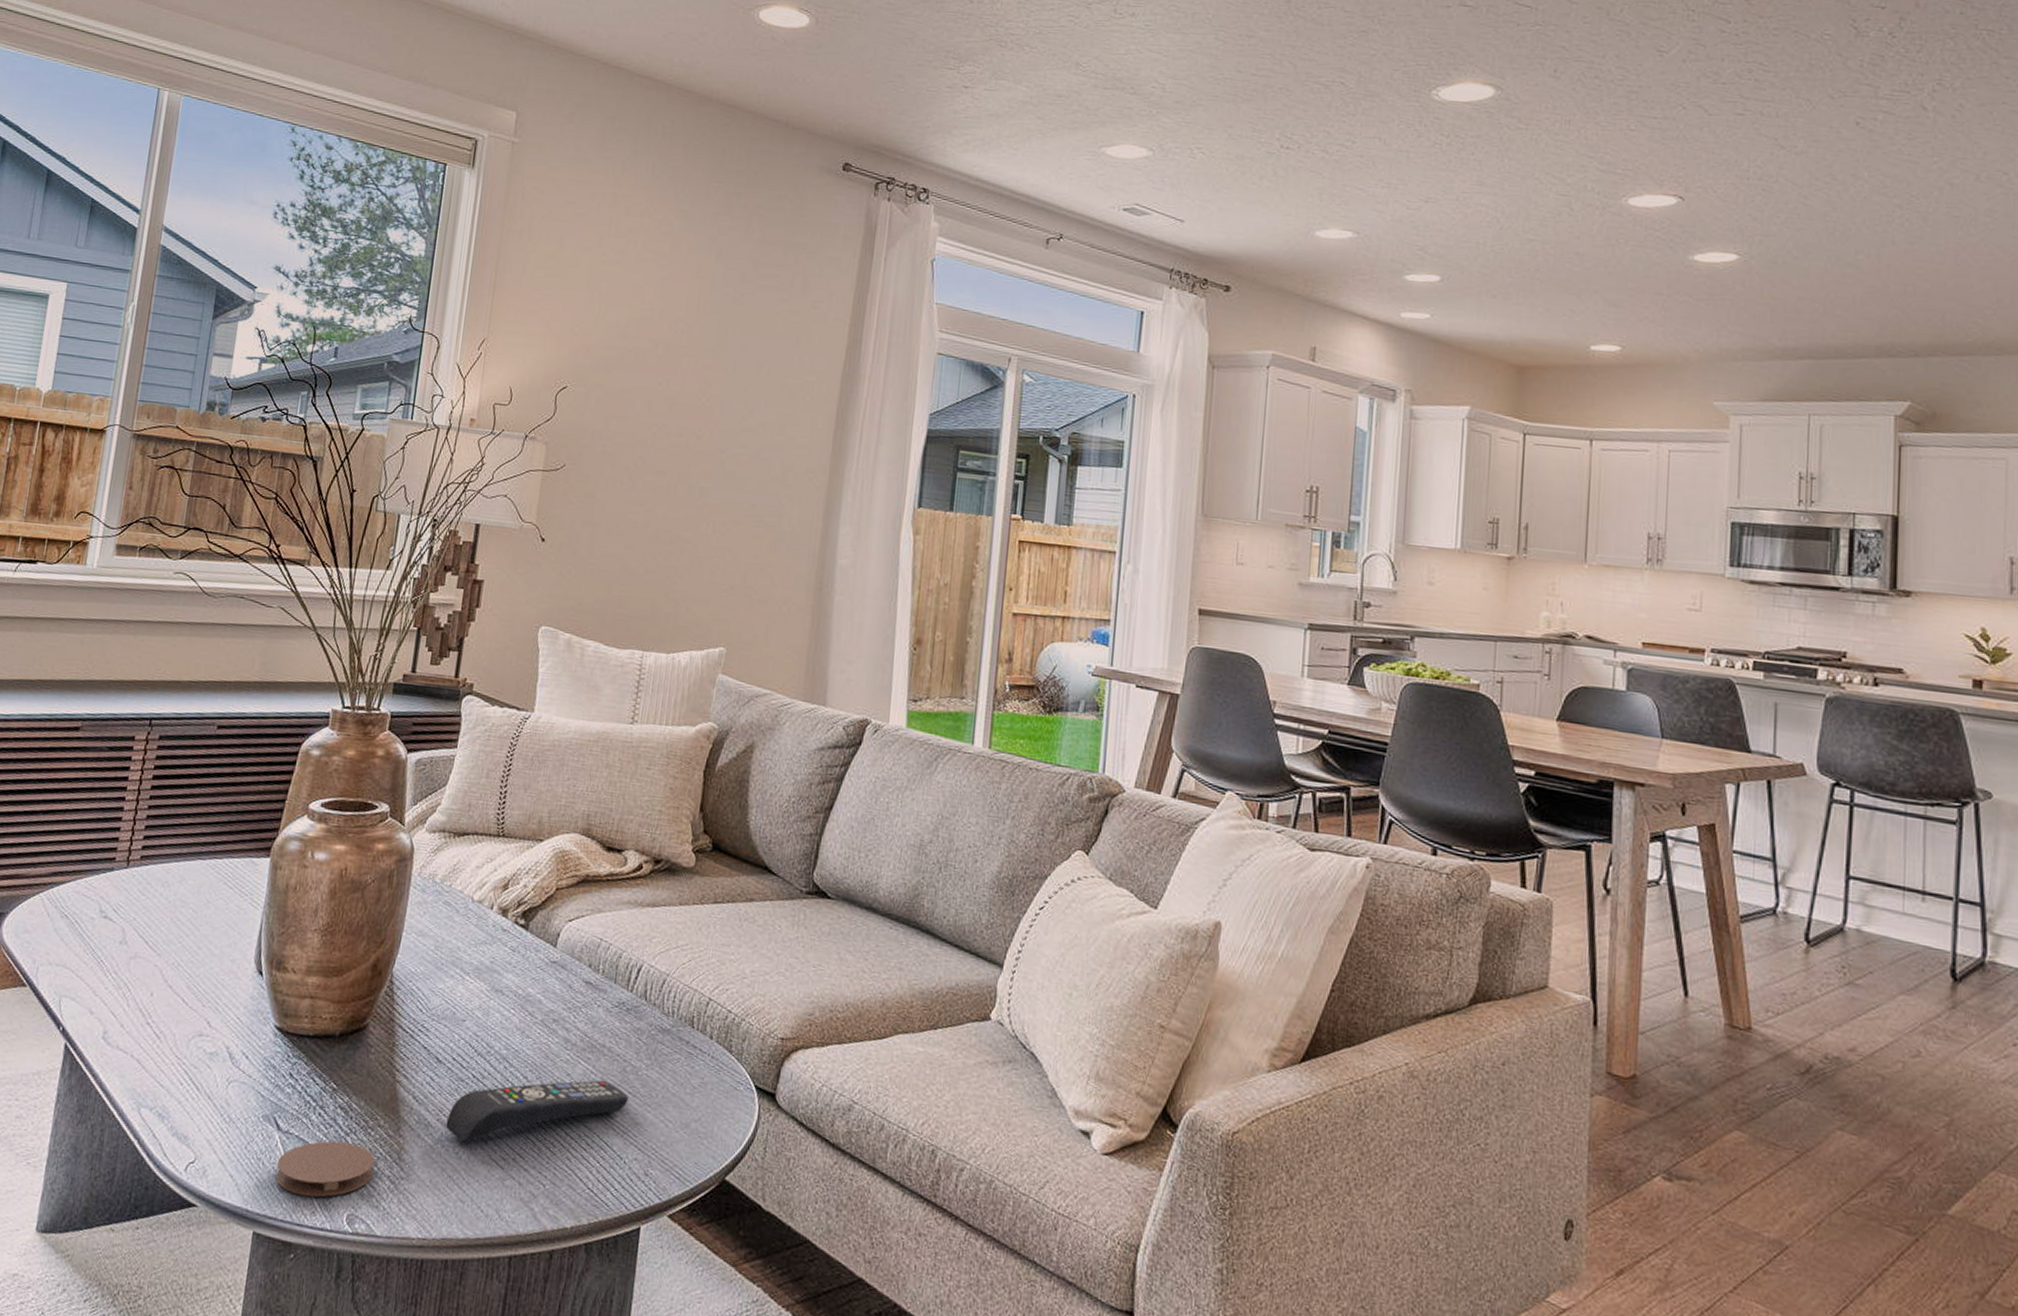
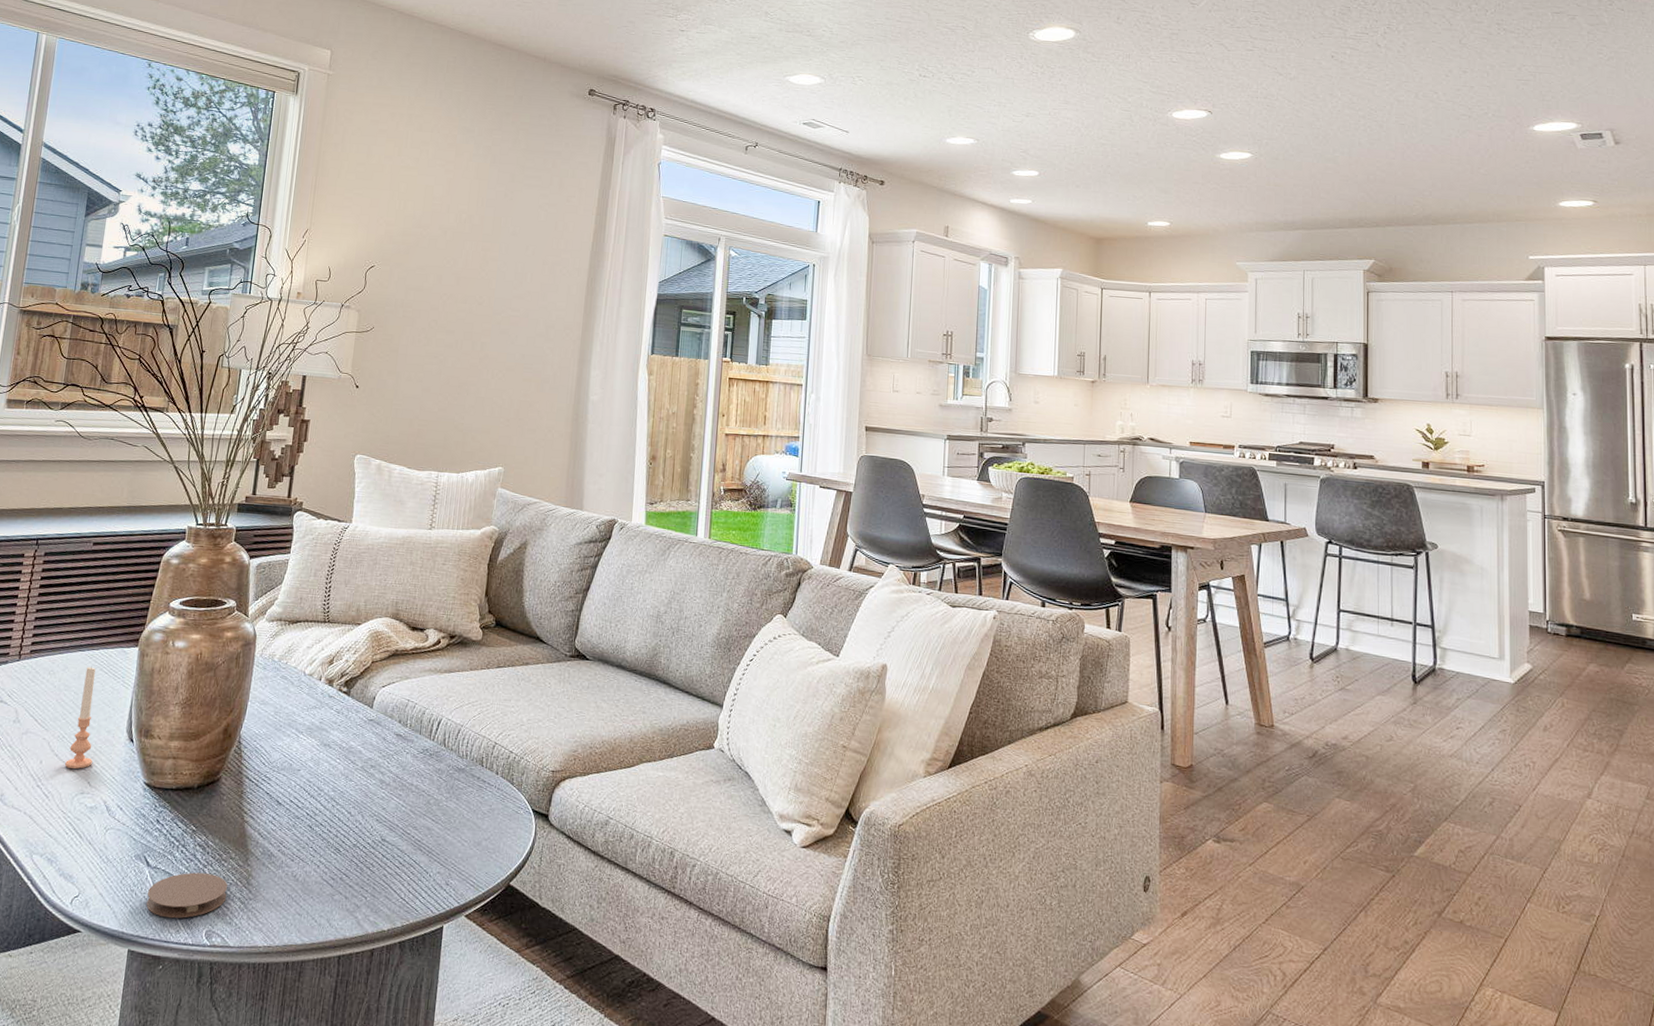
candle: none [180,878,218,1005] -> present [65,666,96,769]
remote control: present [445,1080,630,1143] -> none [285,811,433,868]

